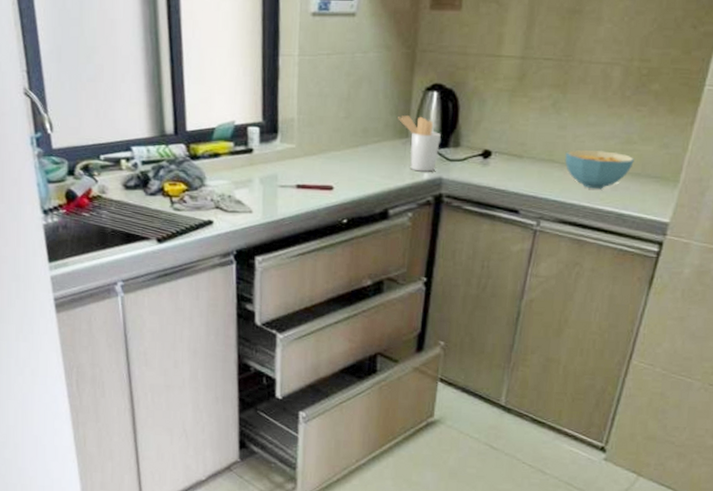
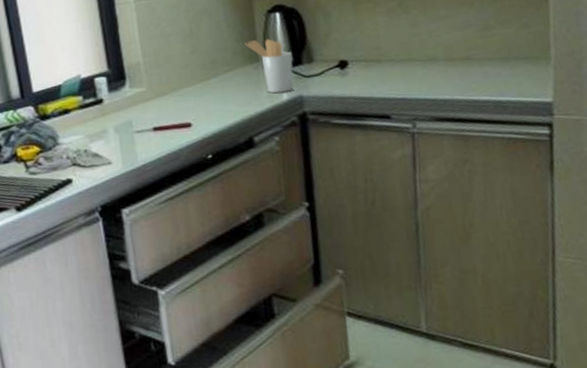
cereal bowl: present [565,150,634,190] -> none [424,40,498,81]

